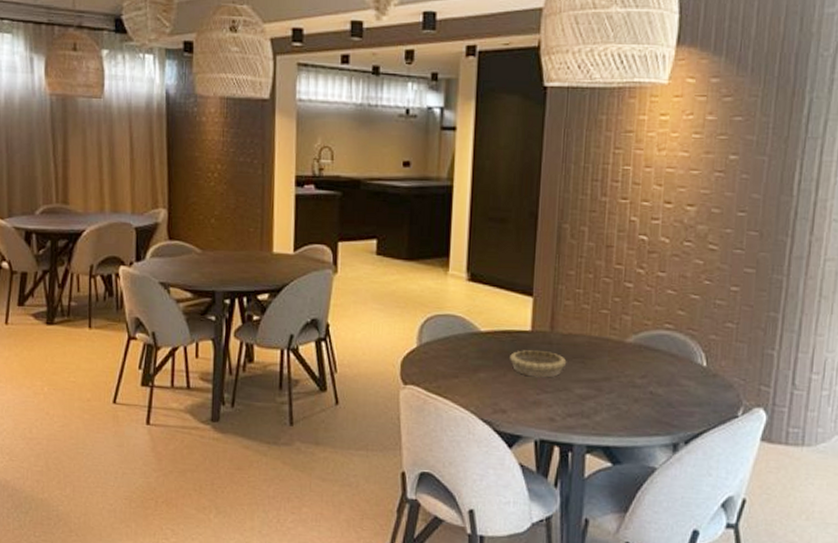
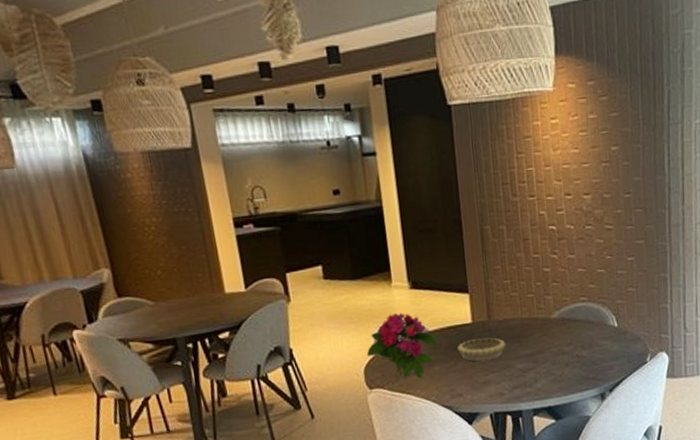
flower: none [407,305,489,384] -> present [366,313,439,379]

